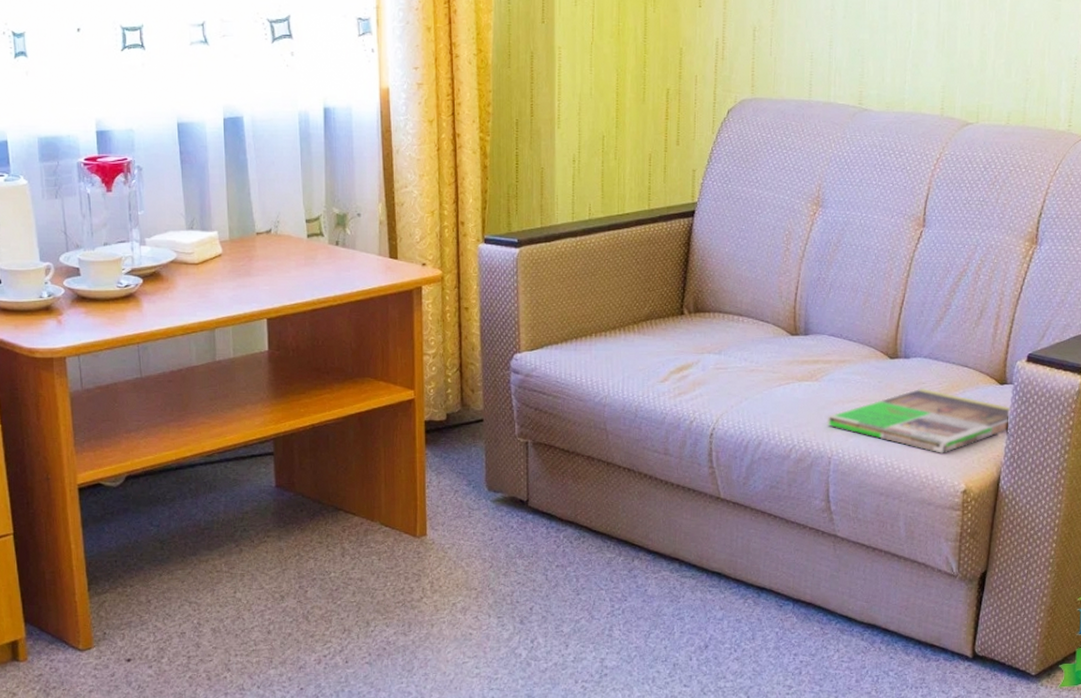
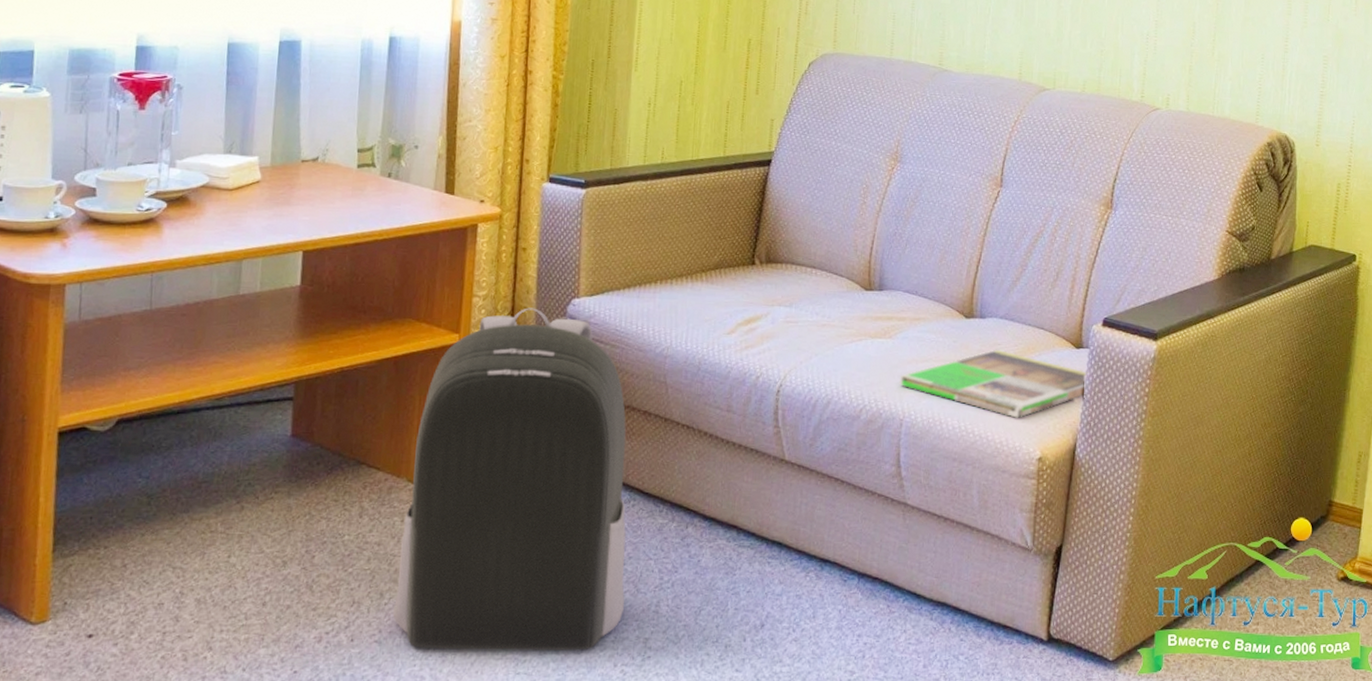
backpack: none [378,364,580,669] -> present [392,308,626,651]

